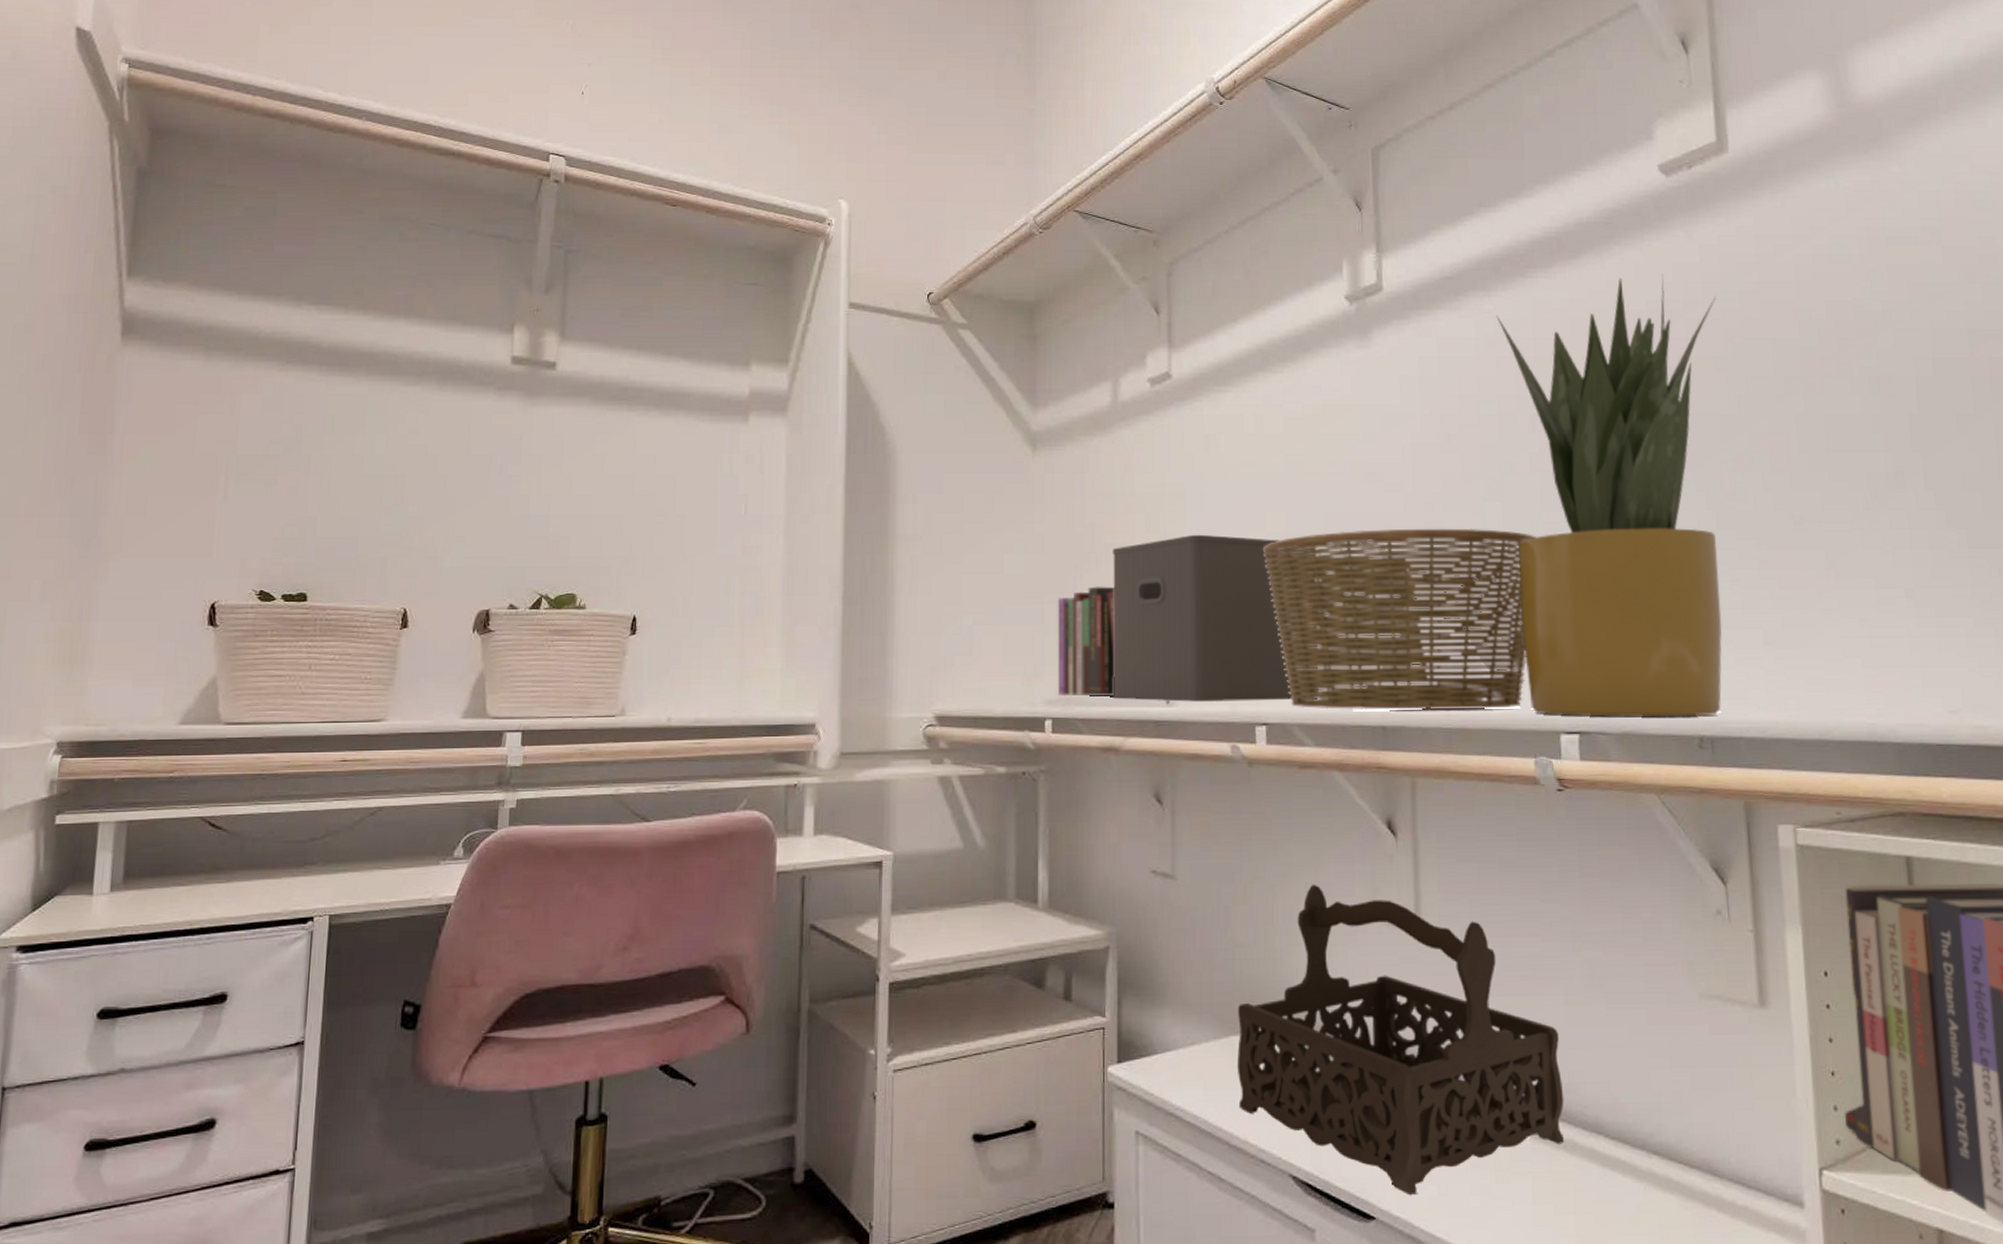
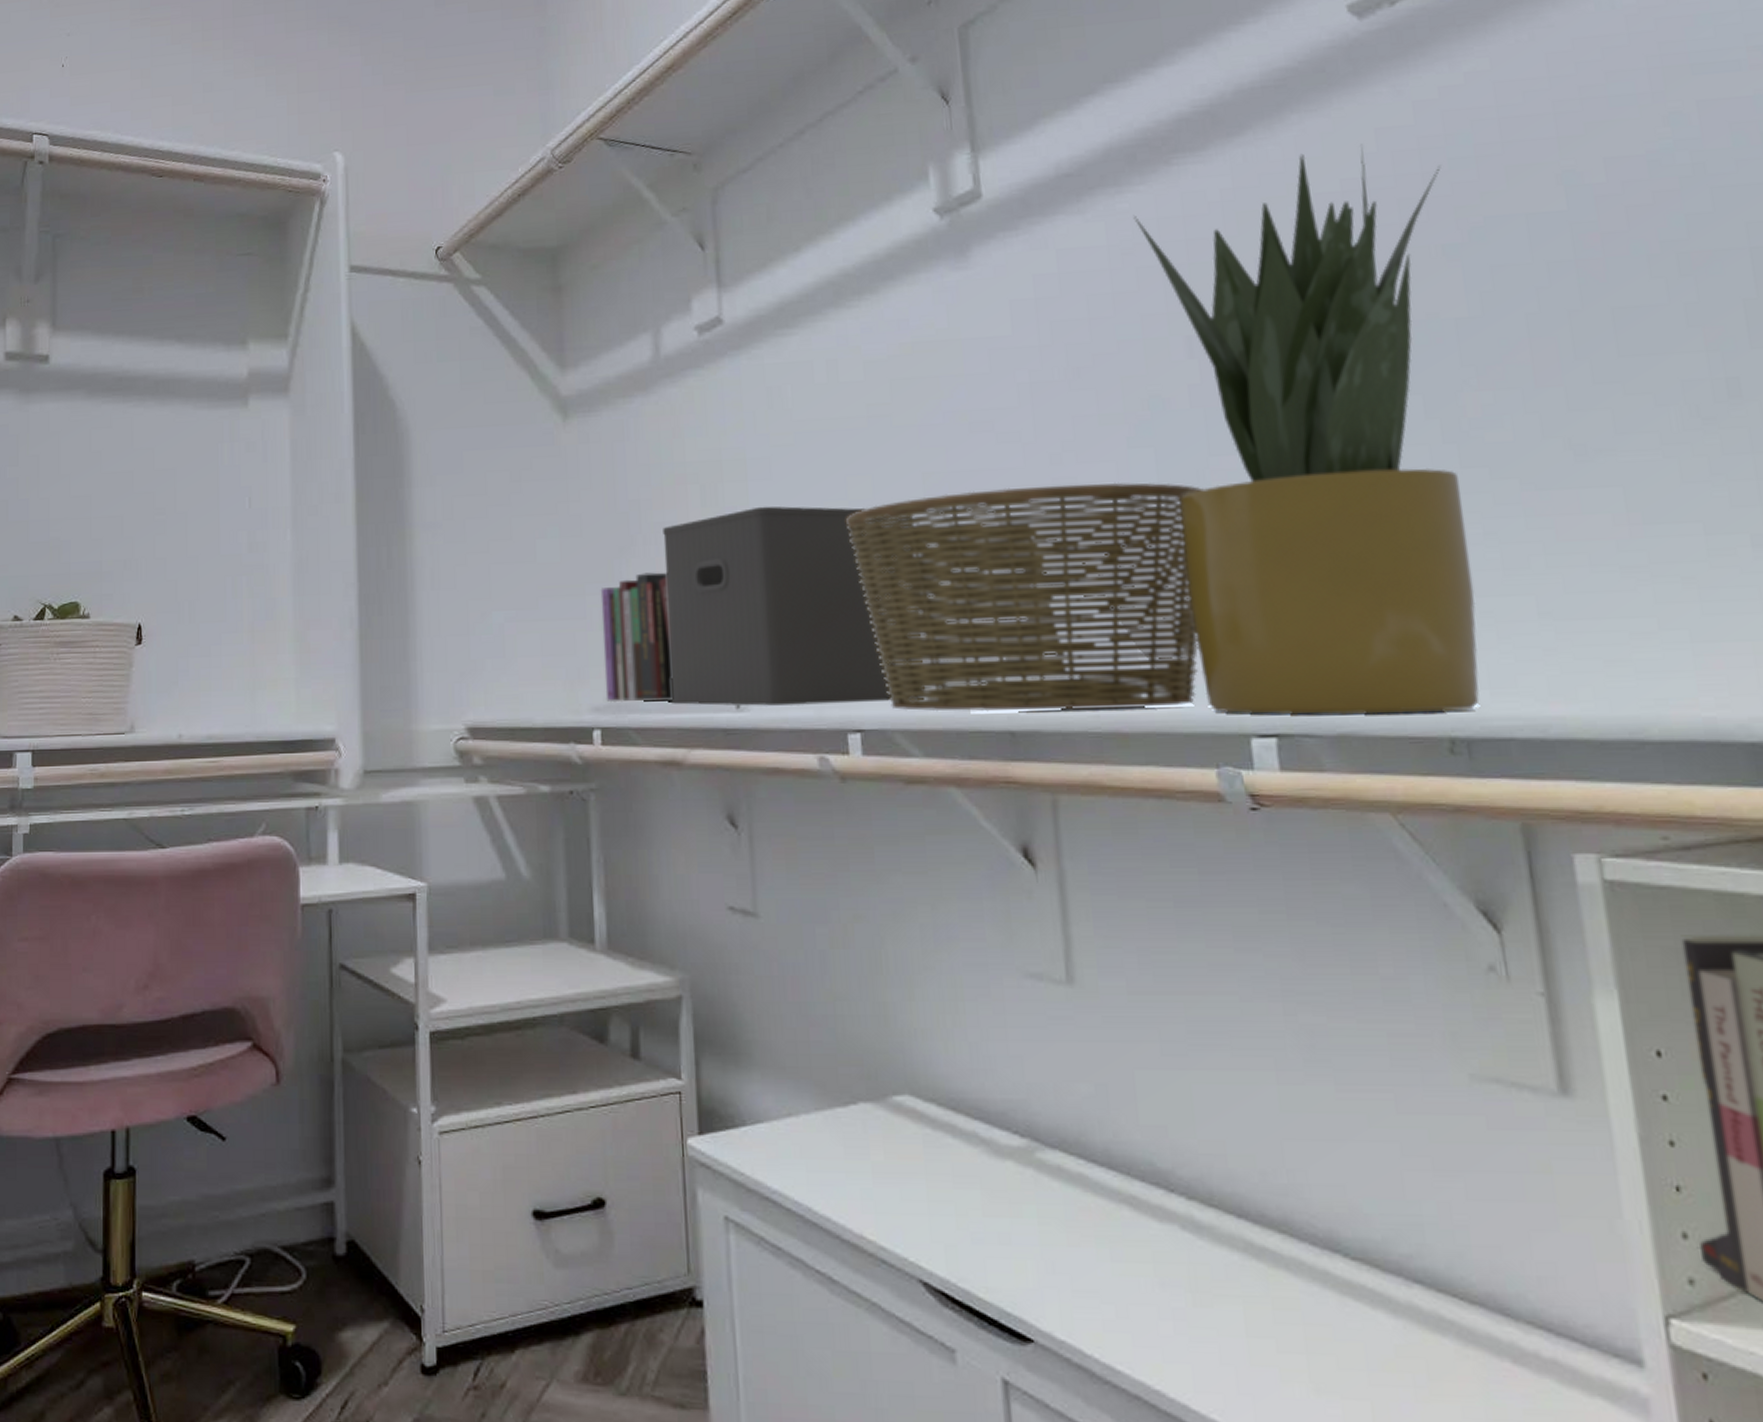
decorative basket: present [1236,884,1565,1196] -> none [843,925,1287,1316]

